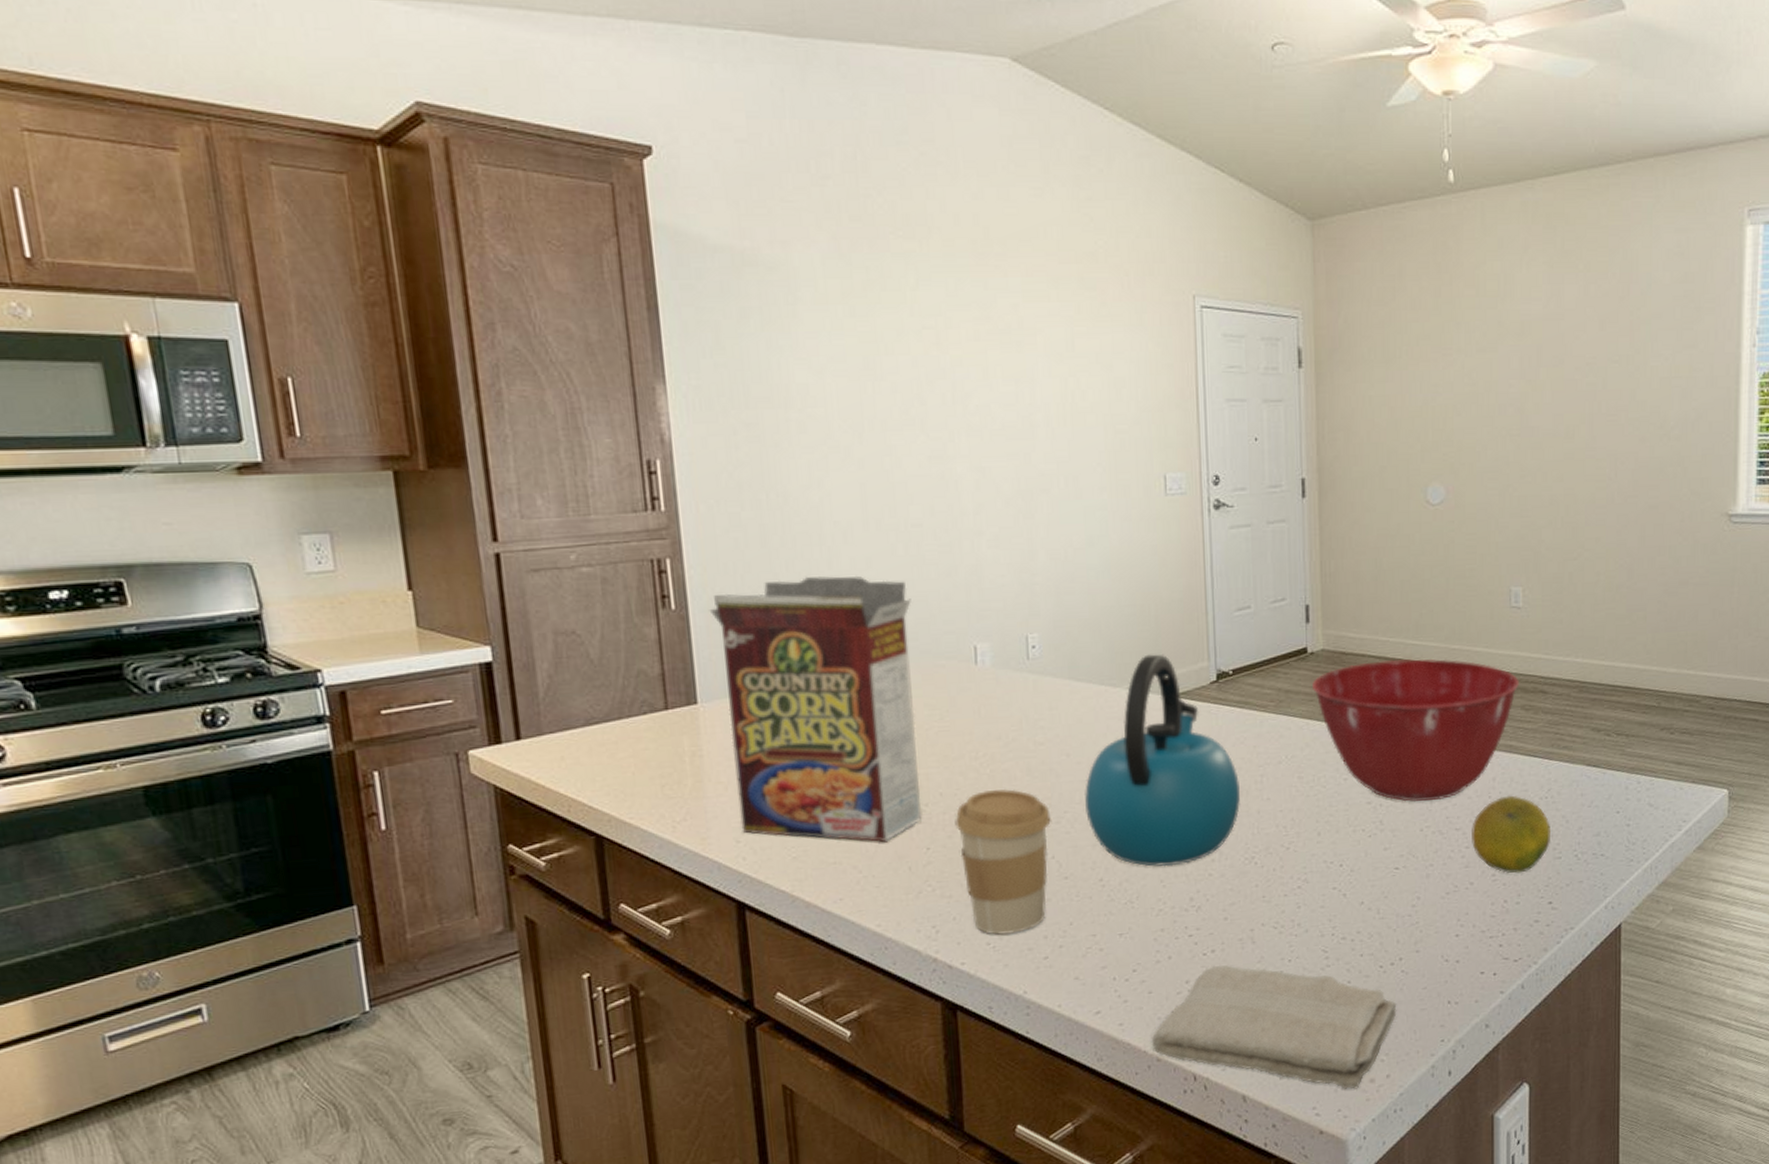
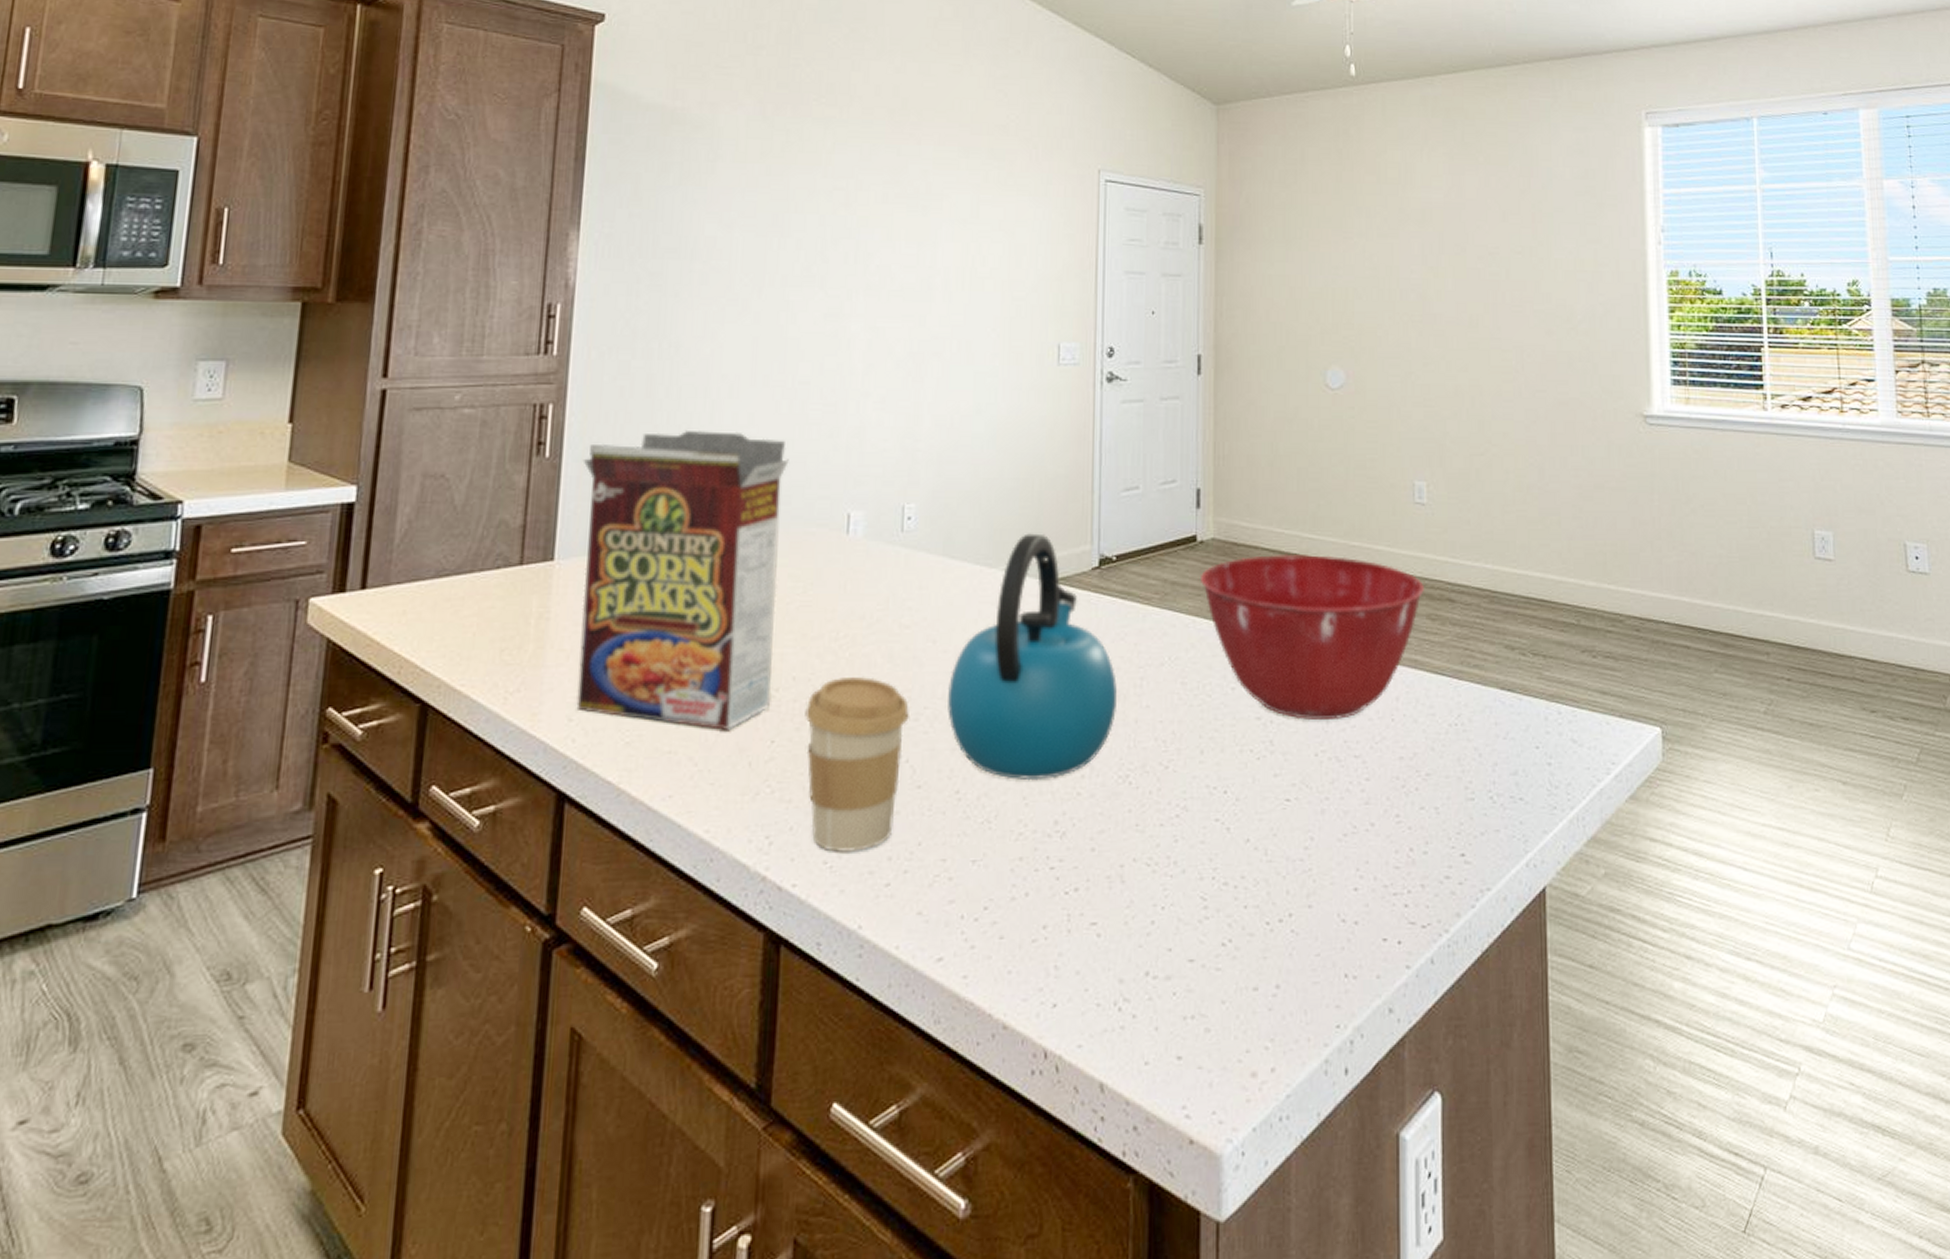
washcloth: present [1151,965,1397,1089] -> none [997,908,1285,1085]
fruit: present [1472,795,1550,874] -> none [1373,719,1461,815]

